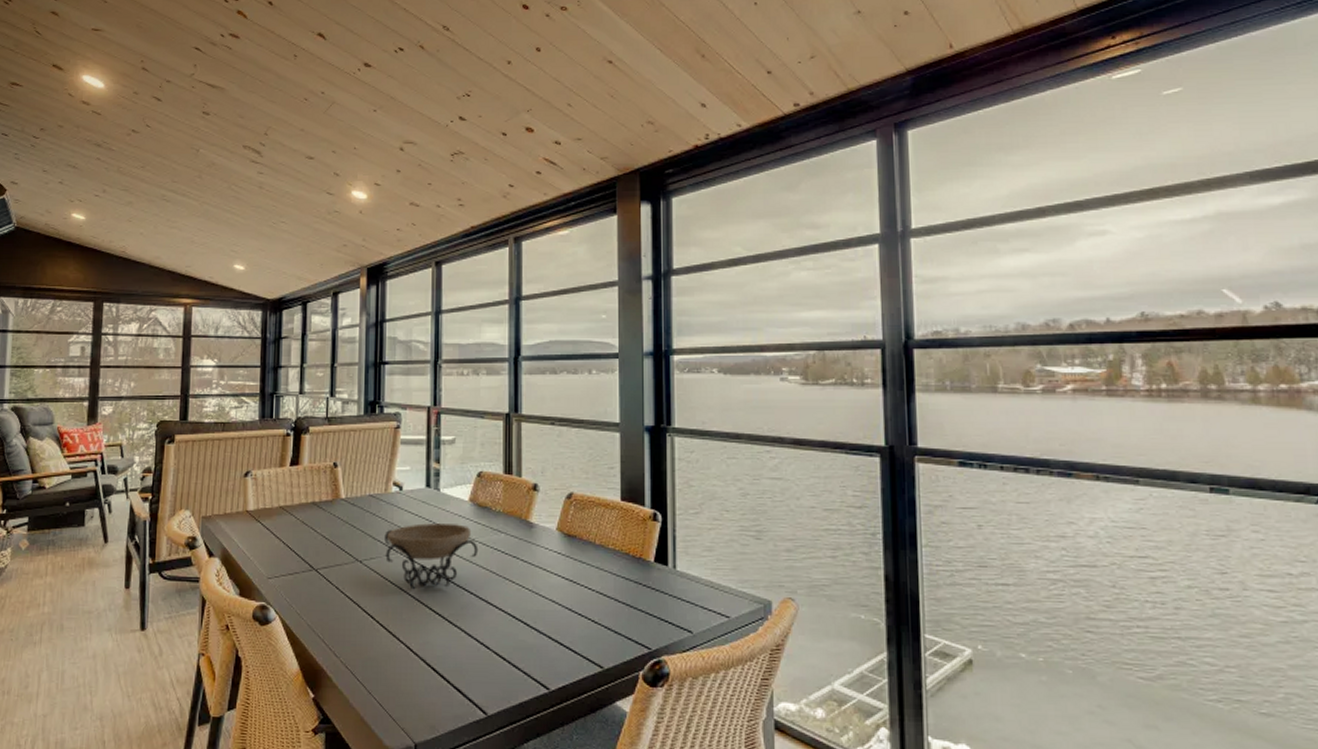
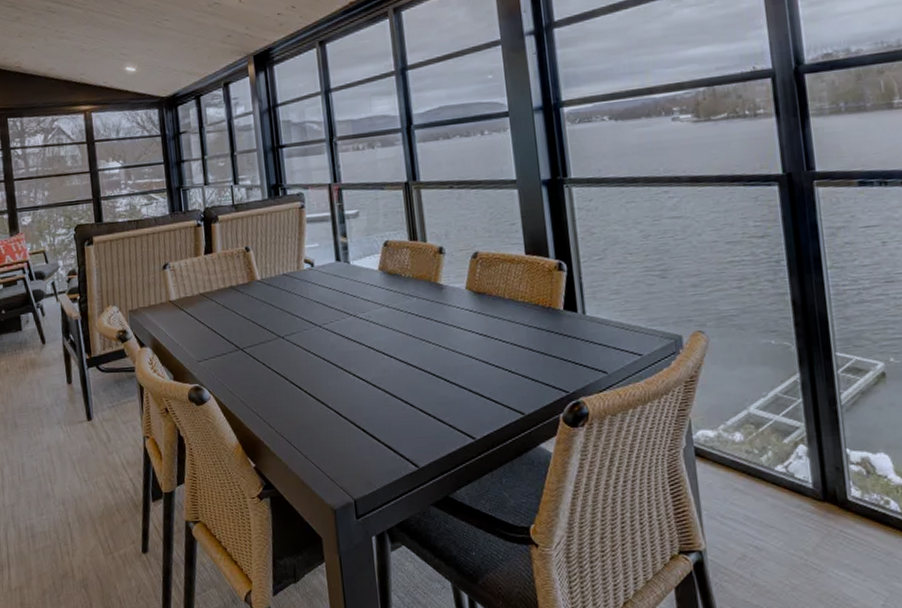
decorative bowl: present [384,523,479,590] -> none [302,293,393,359]

